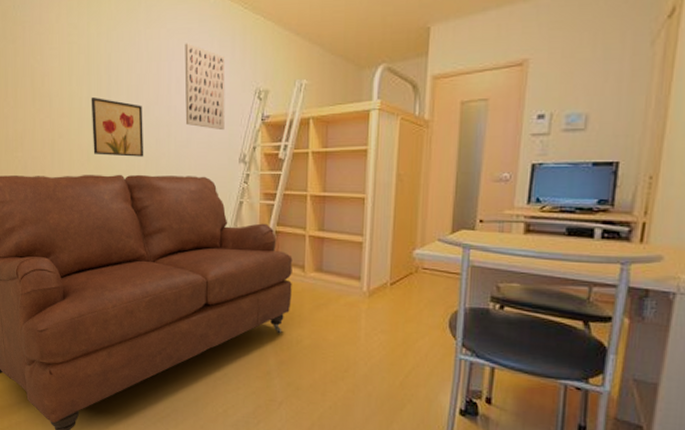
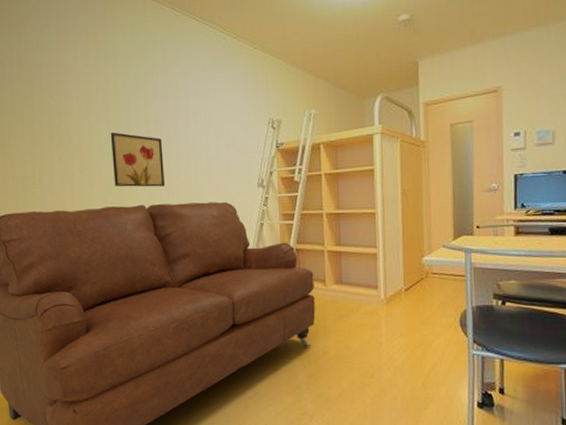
wall art: present [184,43,226,131] -> none [200,80,242,158]

